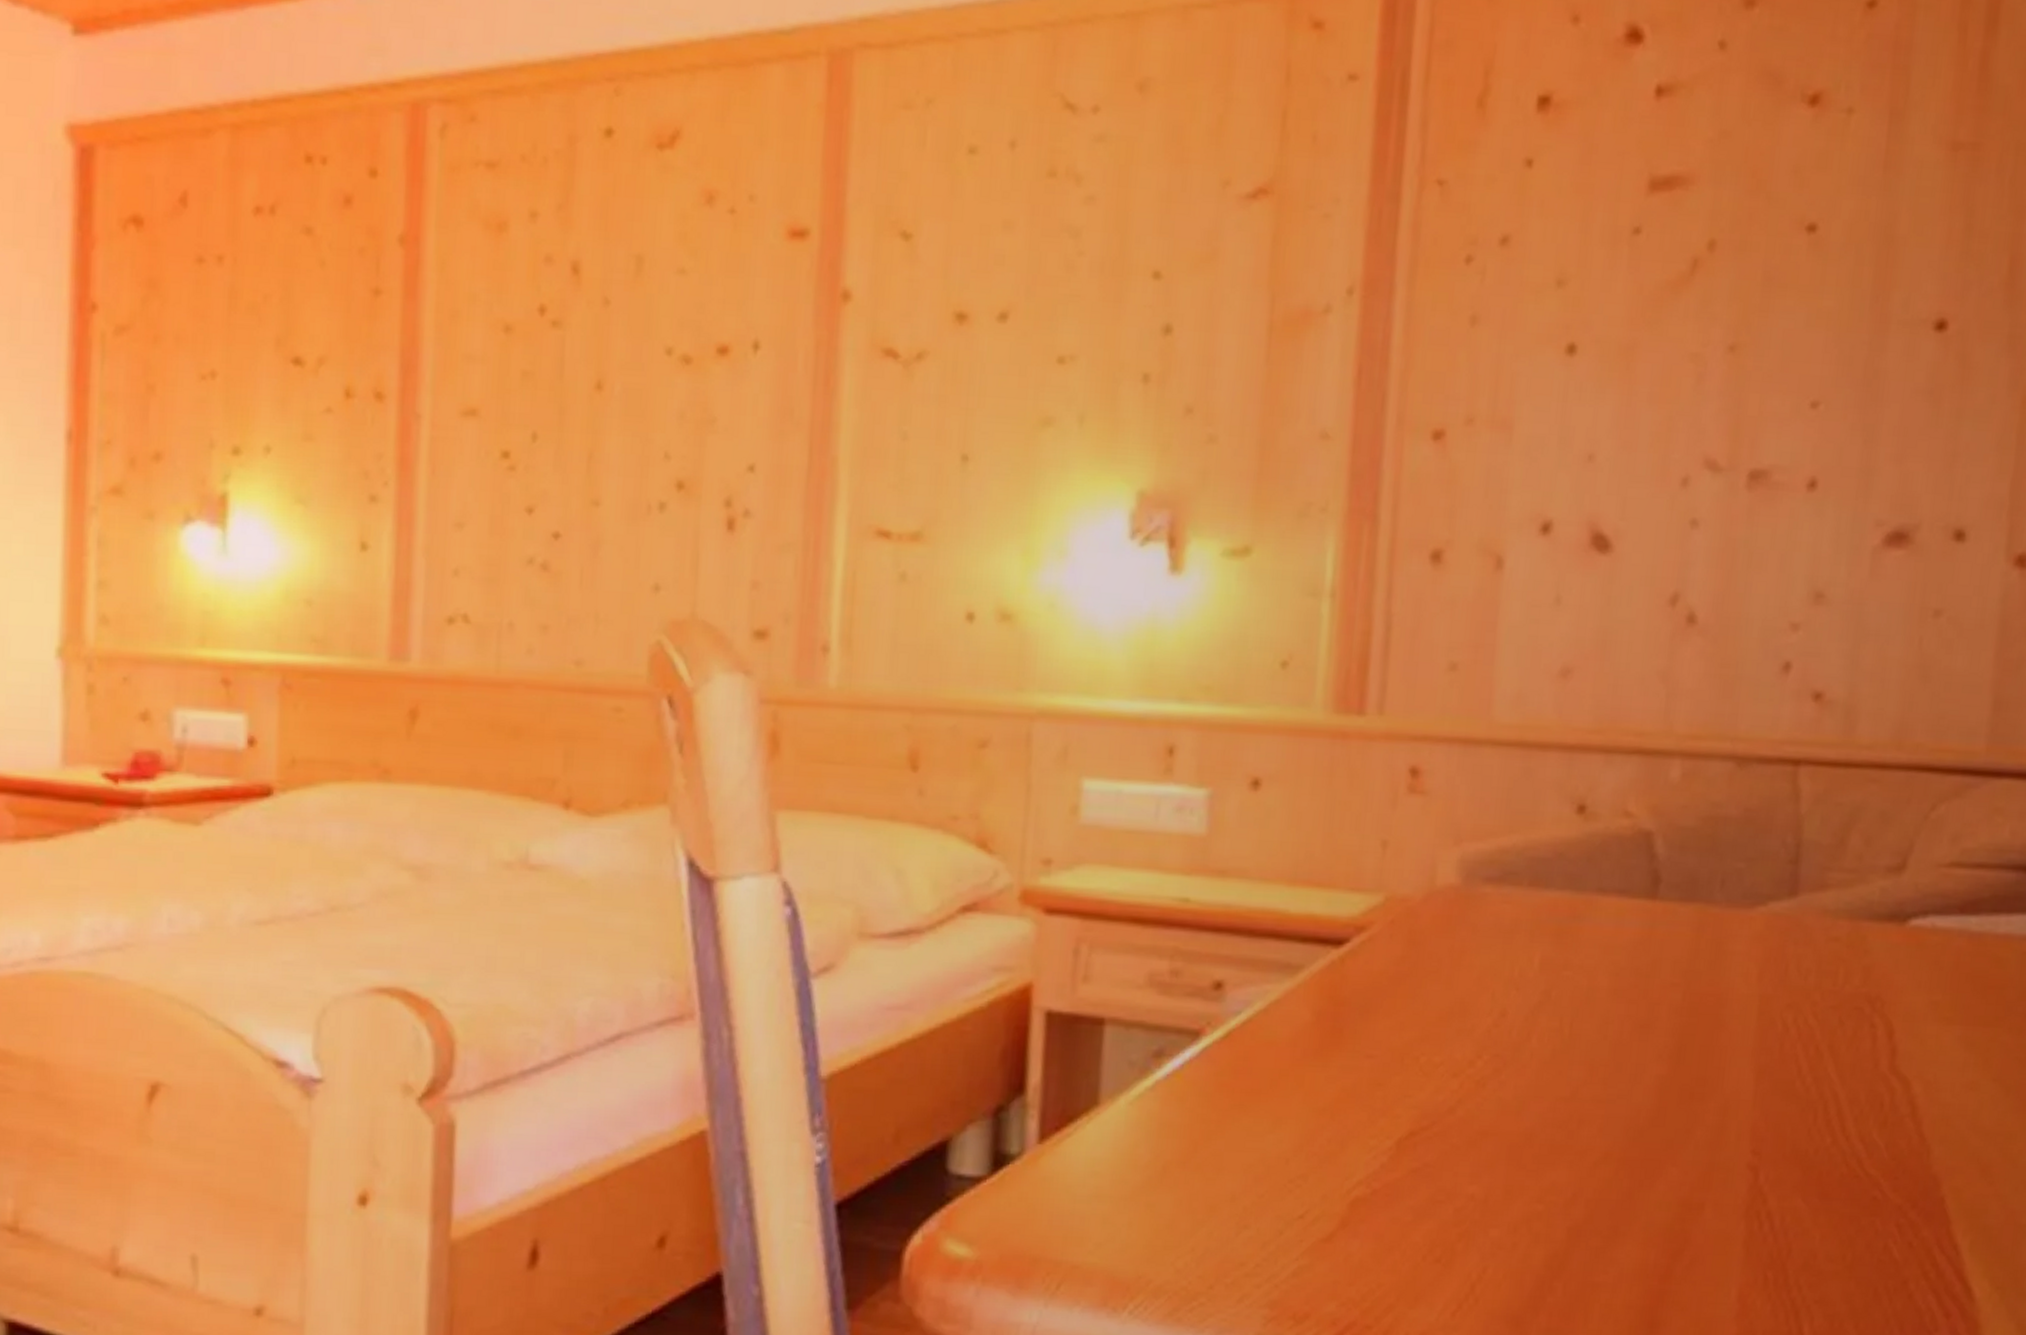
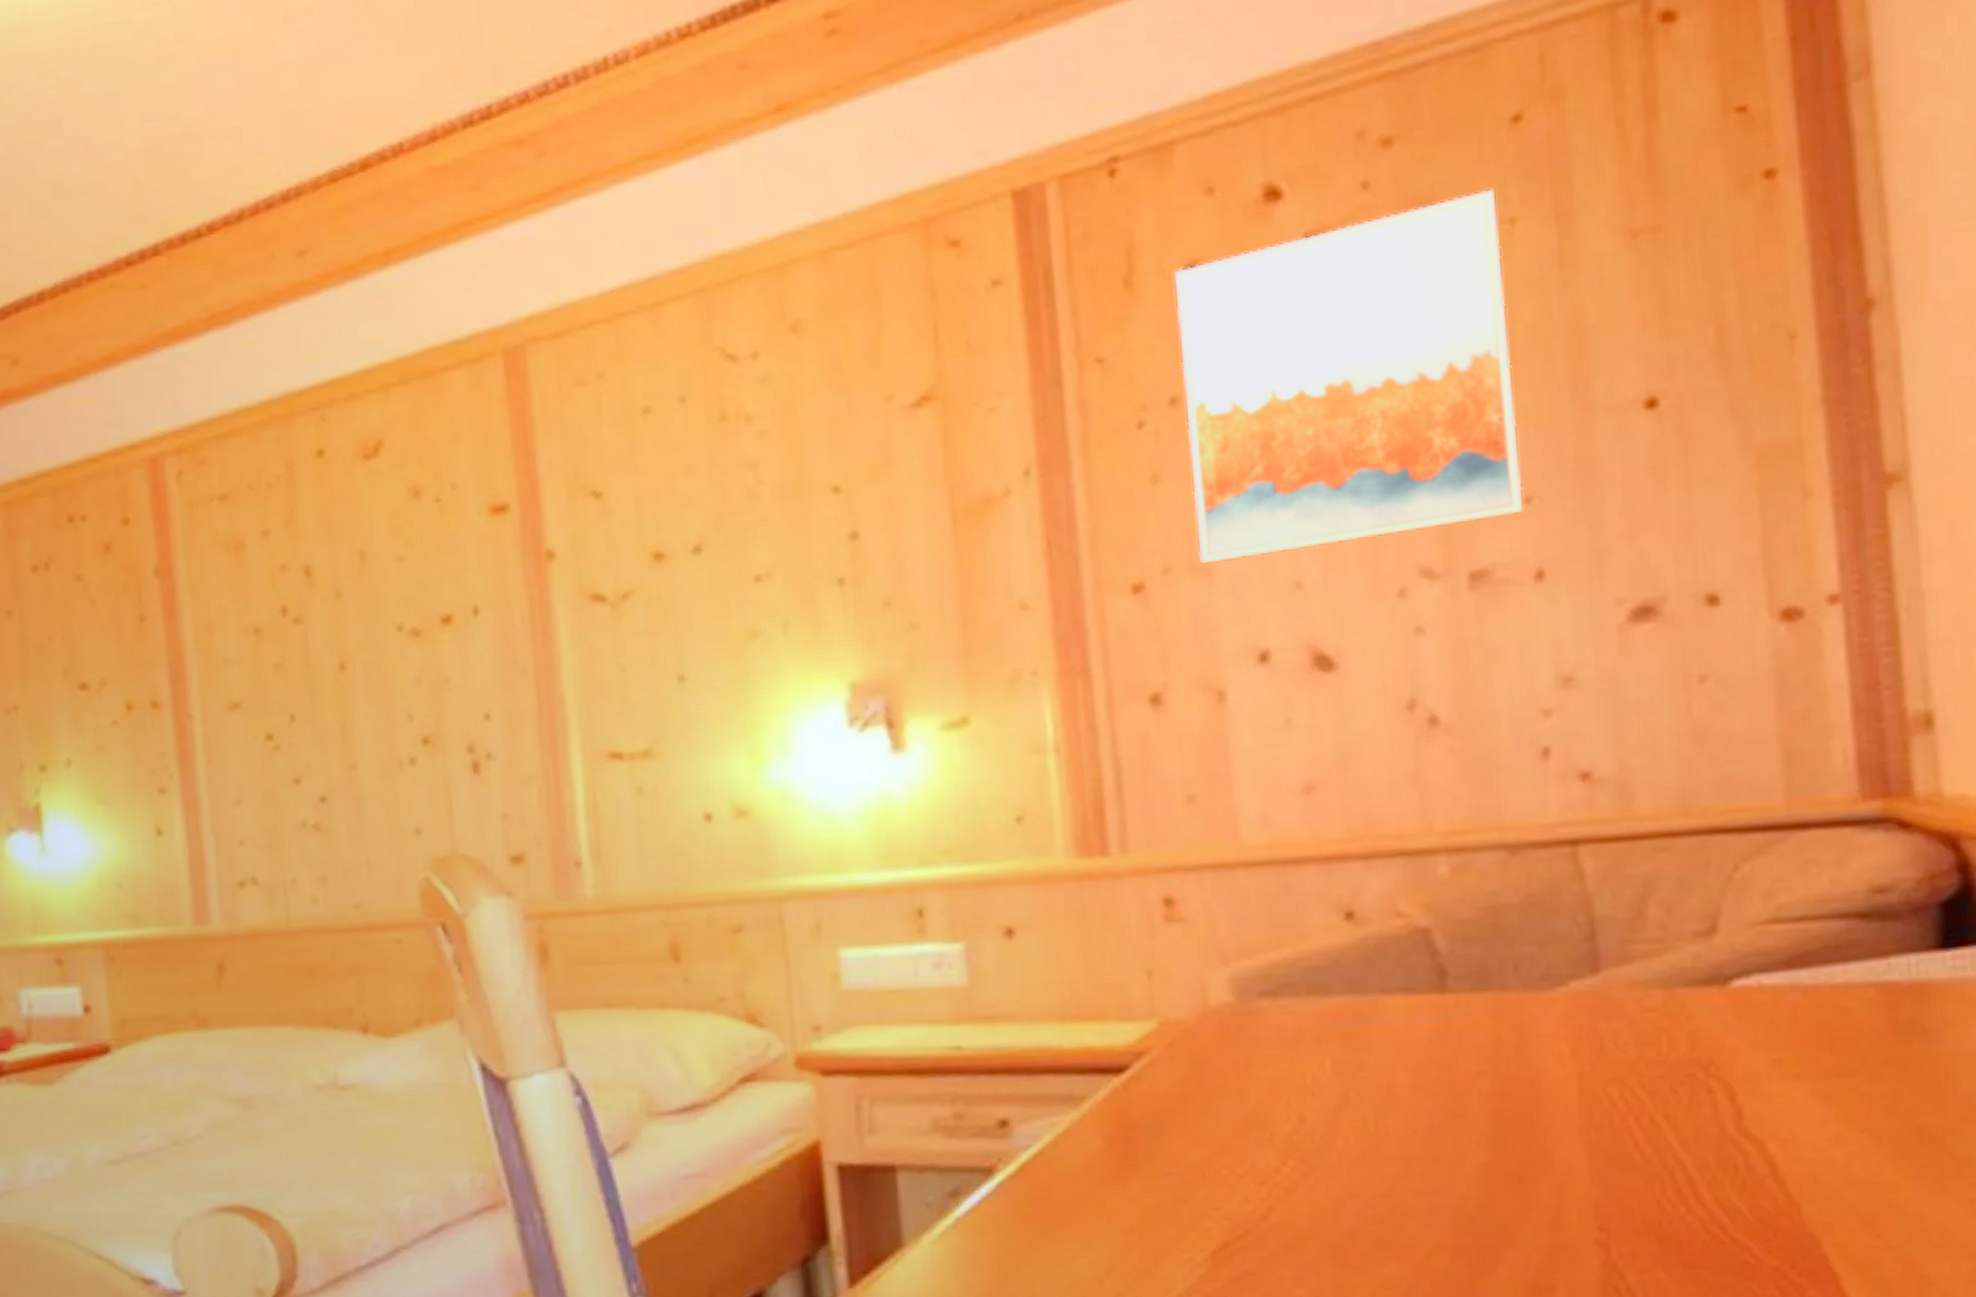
wall art: none [1502,73,1839,421] -> present [1174,189,1522,565]

